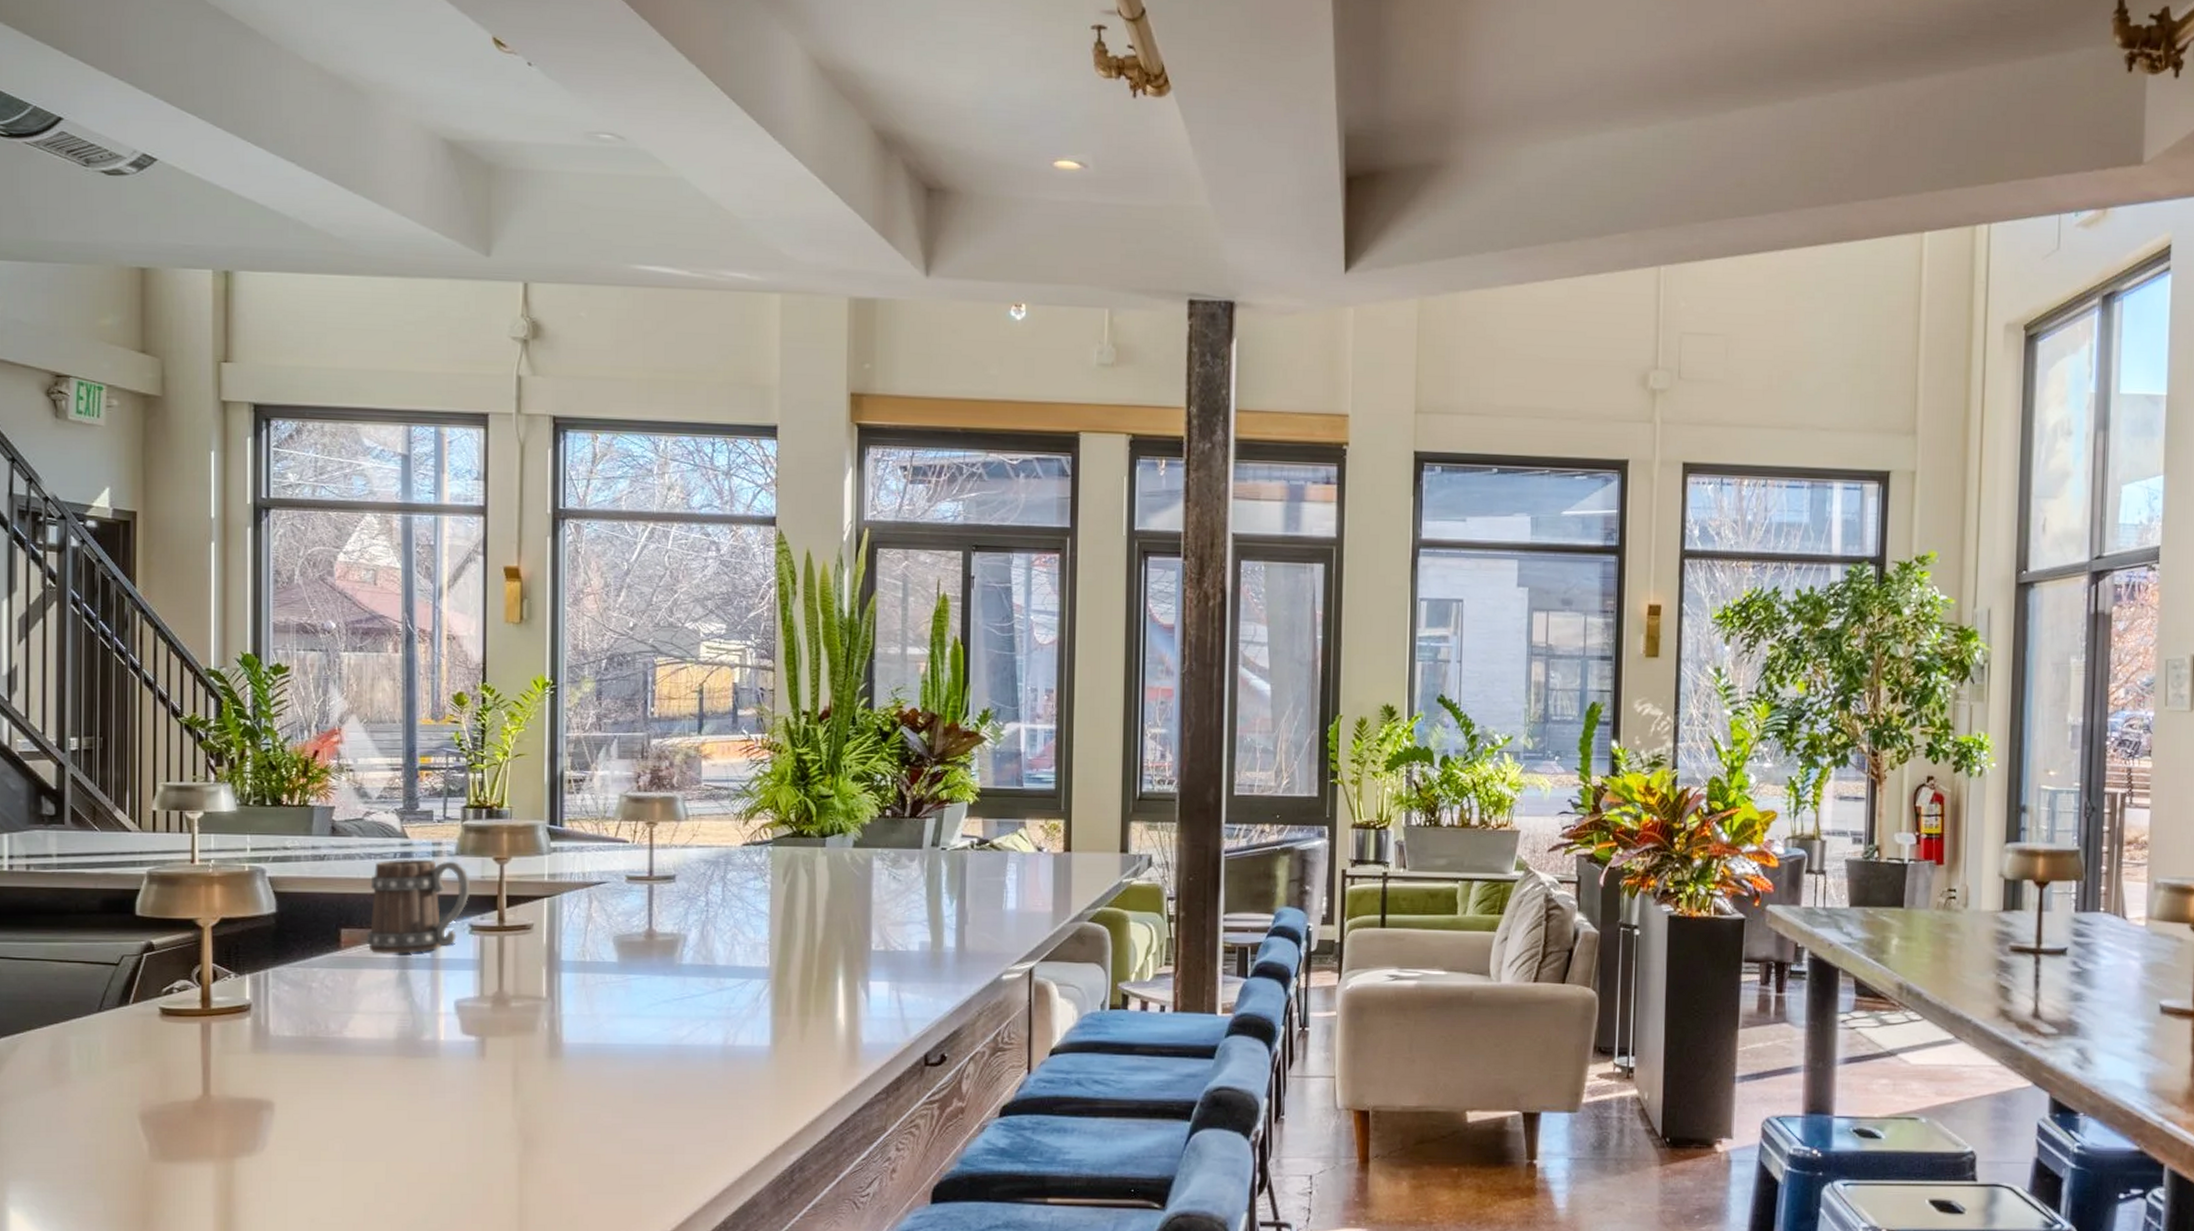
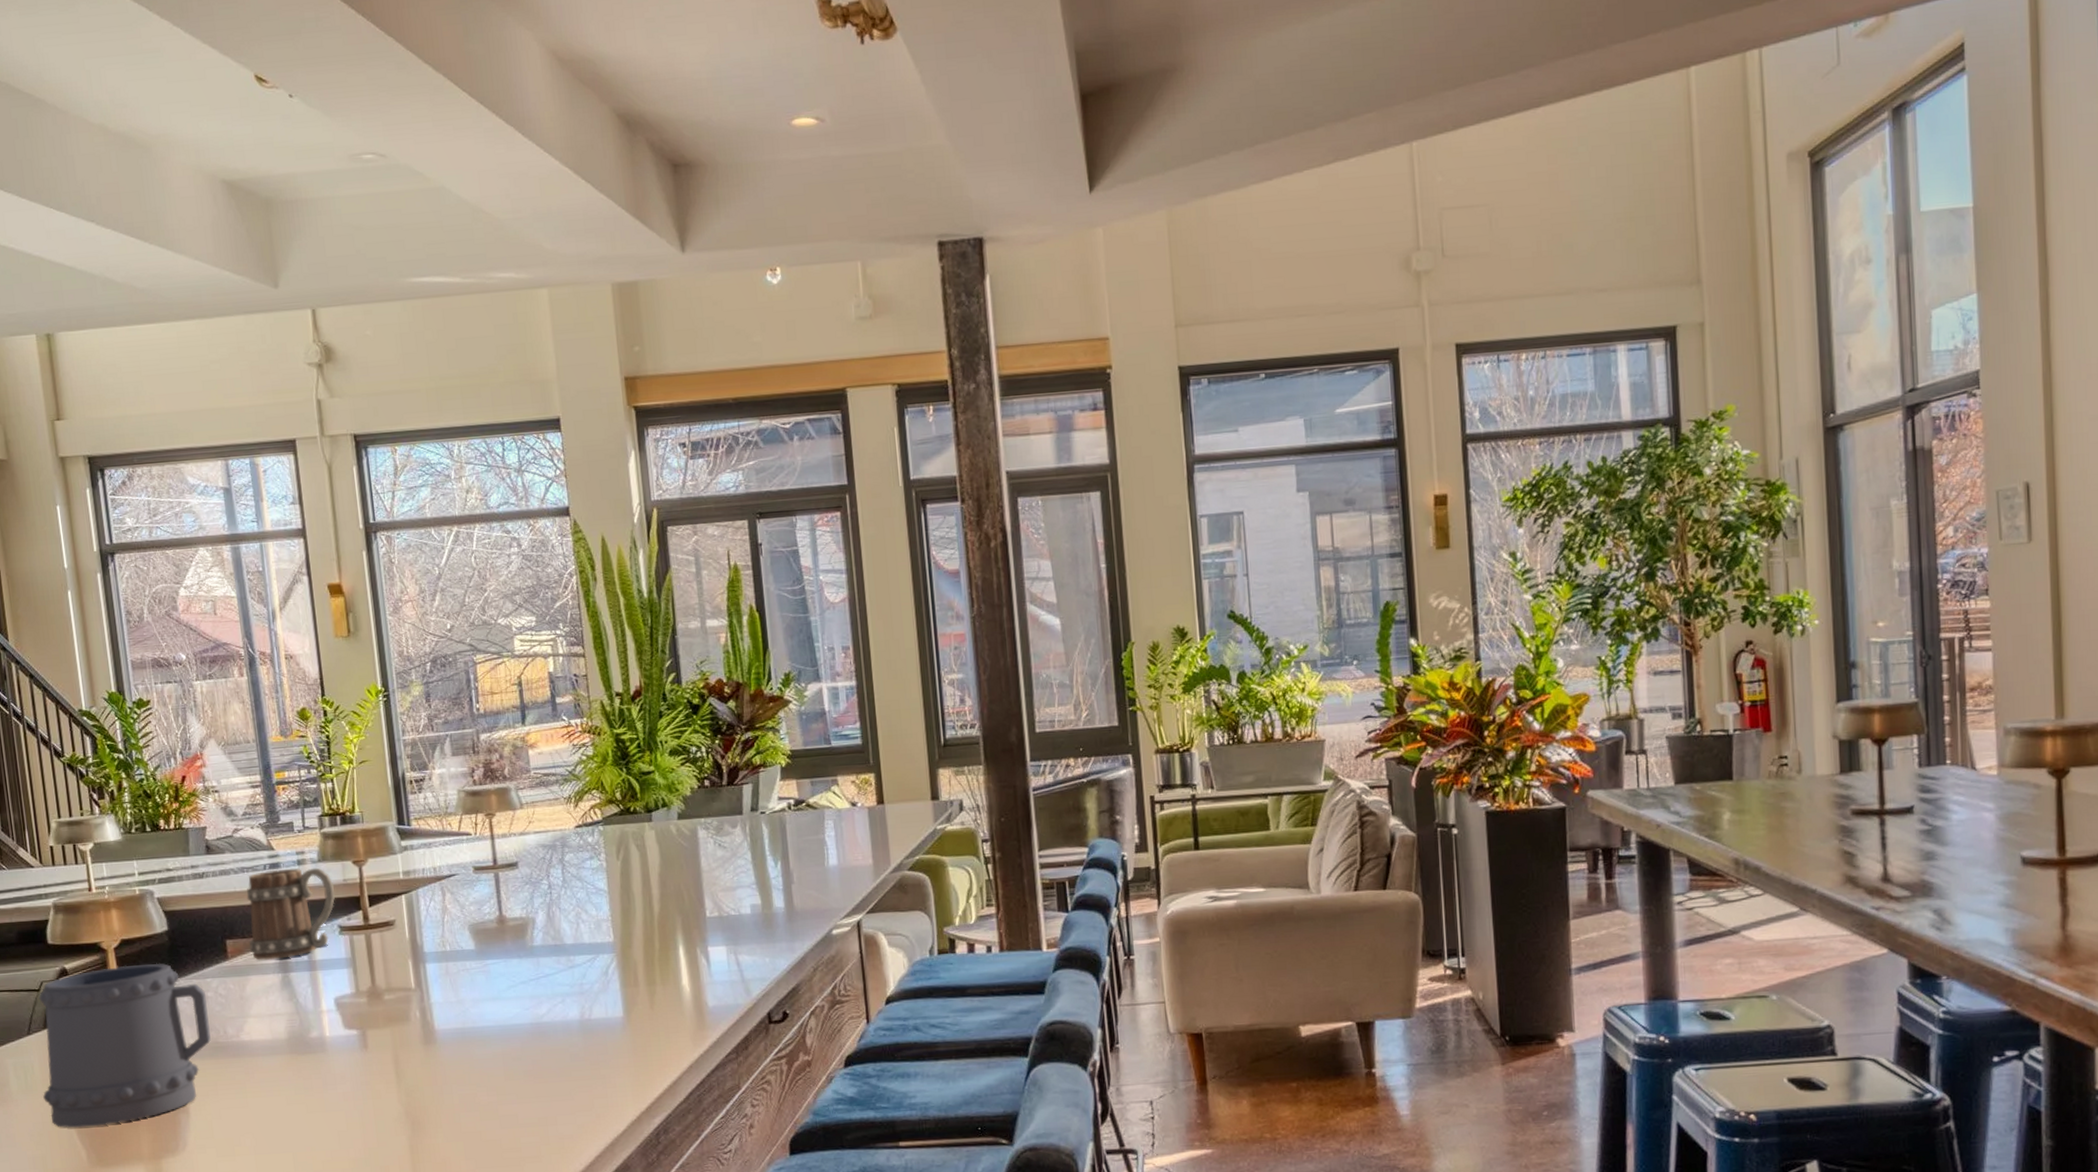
beer mug: none [107,946,310,1117] -> present [39,963,211,1128]

